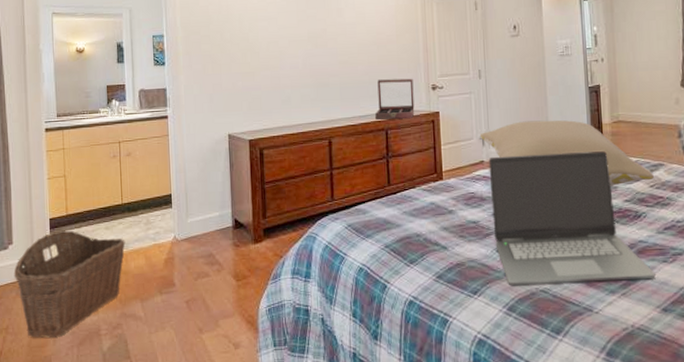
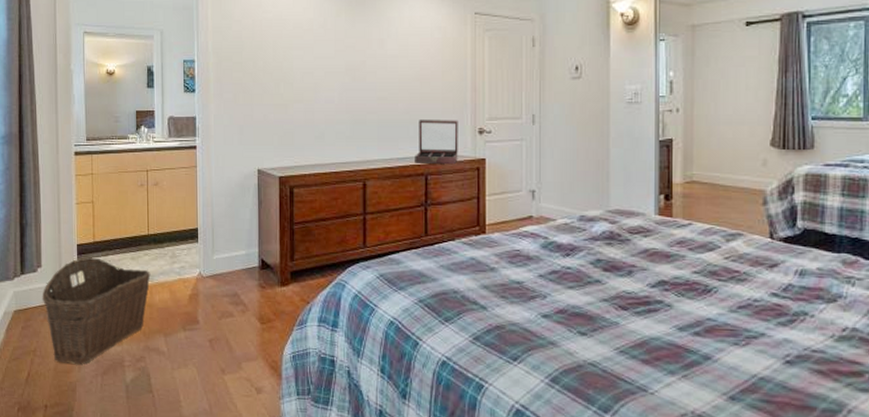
pillow: present [479,120,655,186] -> none [529,175,731,255]
laptop: present [488,151,656,286] -> none [538,212,724,363]

